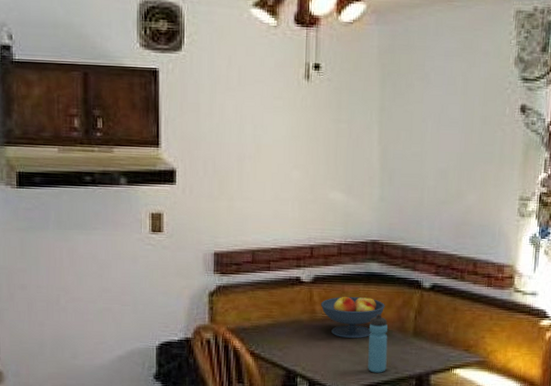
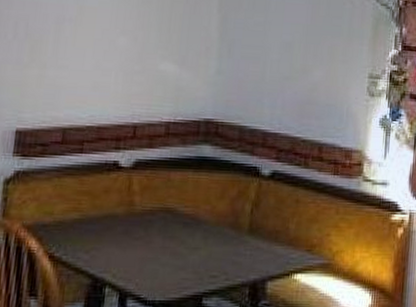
fruit bowl: present [320,295,385,339] -> none [140,184,217,238]
water bottle: present [368,313,388,373] -> none [193,206,219,280]

